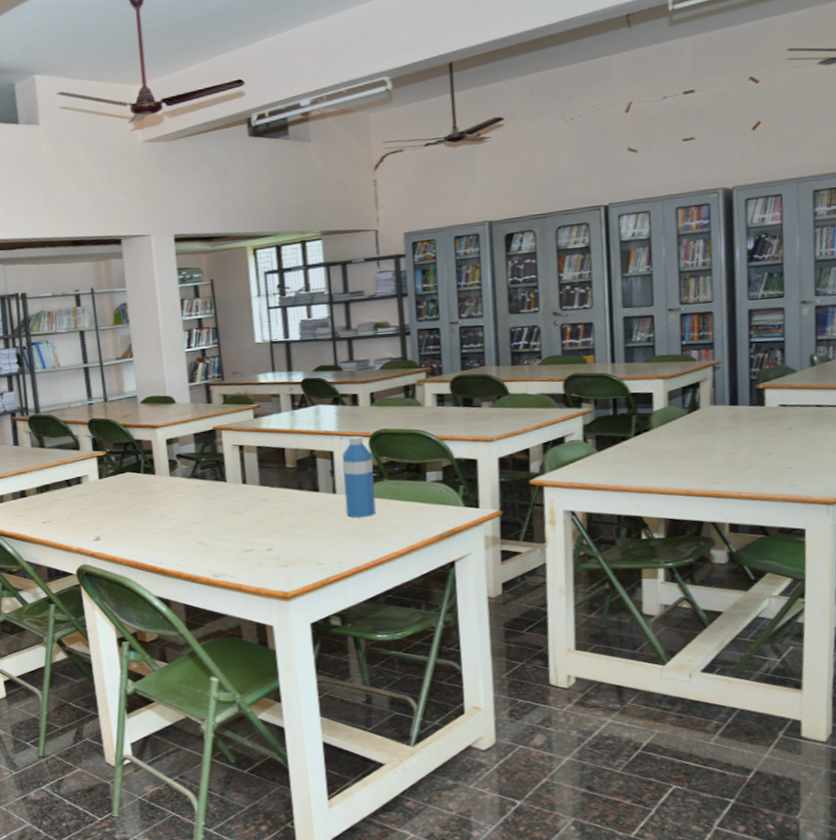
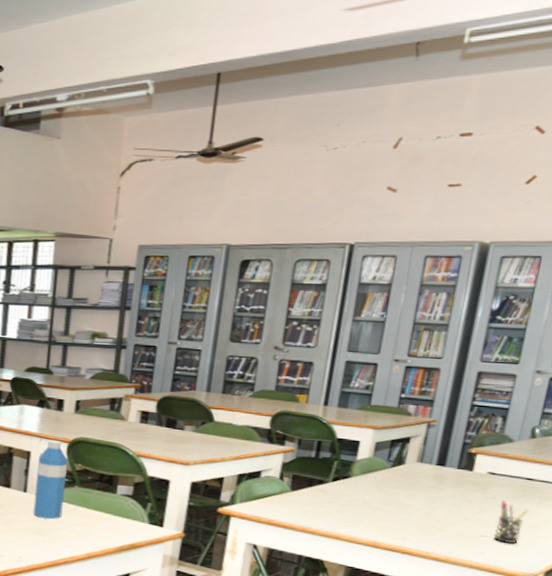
pen holder: none [797,429,826,472] -> present [493,499,530,544]

